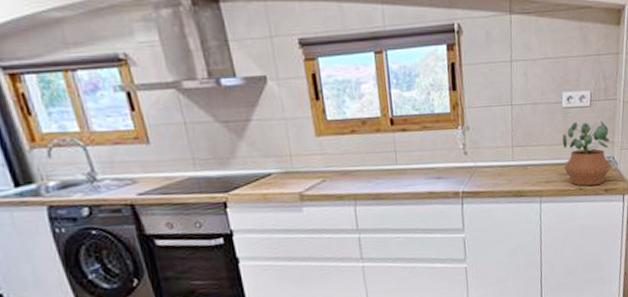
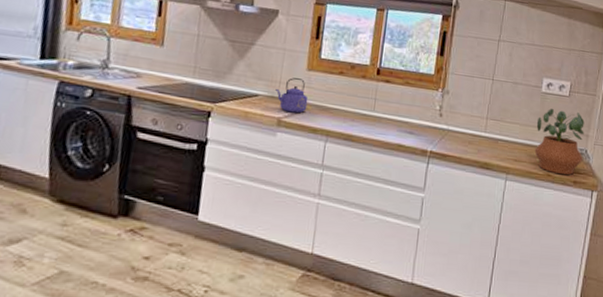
kettle: none [288,147,327,185] -> present [275,77,309,114]

